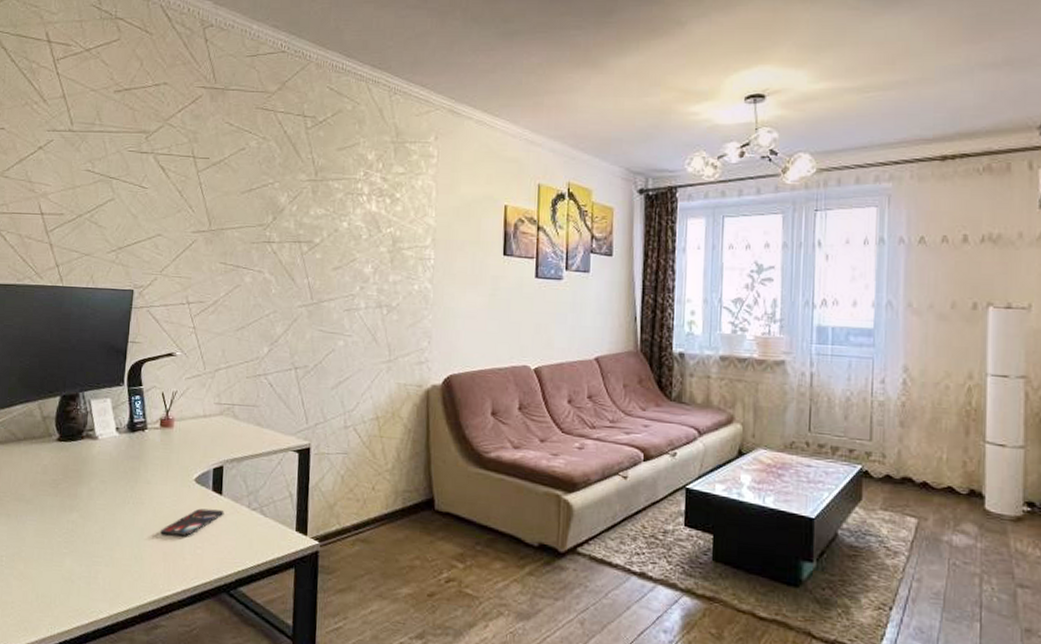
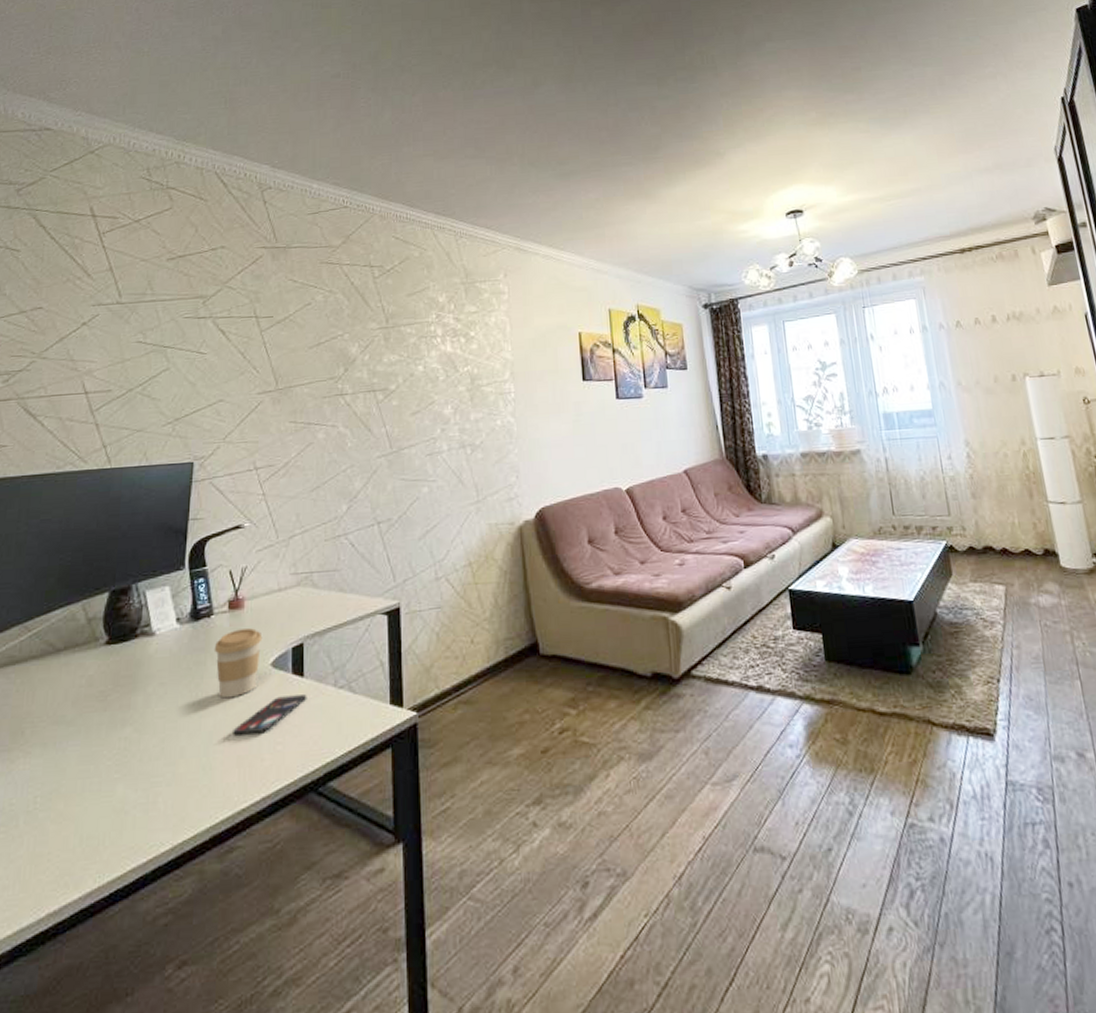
coffee cup: none [146,445,189,503] -> present [214,628,263,699]

